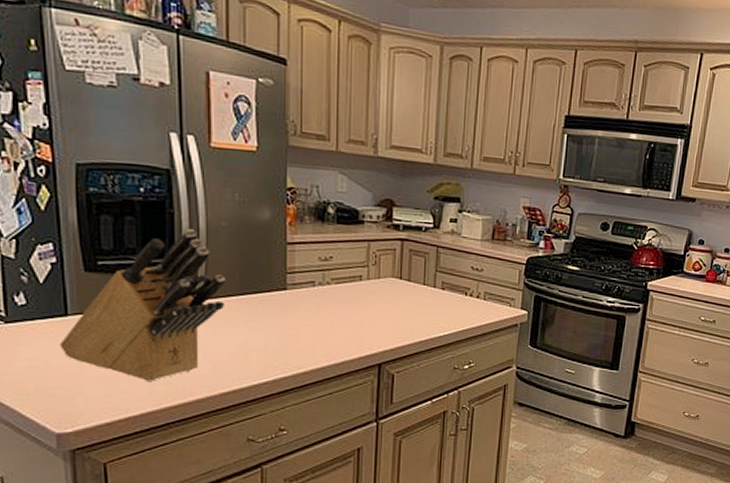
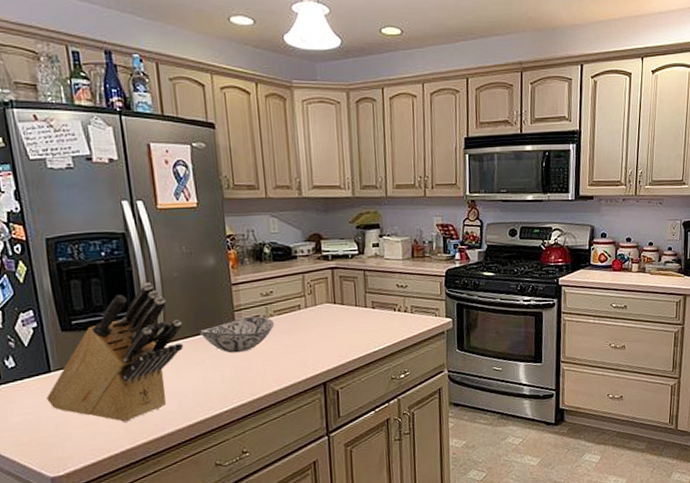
decorative bowl: none [244,282,331,320] -> present [199,316,275,353]

